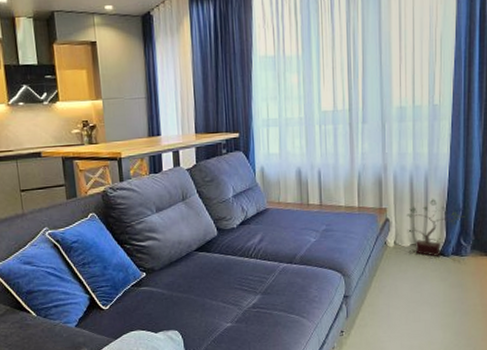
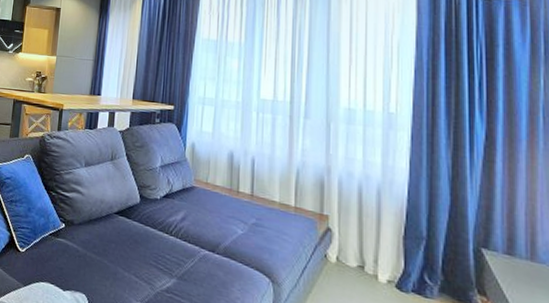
potted plant: present [407,198,466,256] -> none [353,216,431,289]

